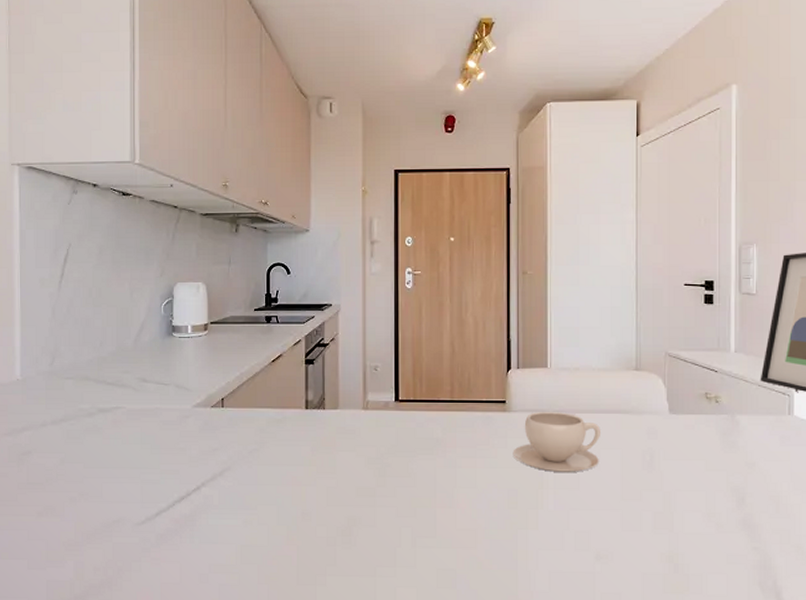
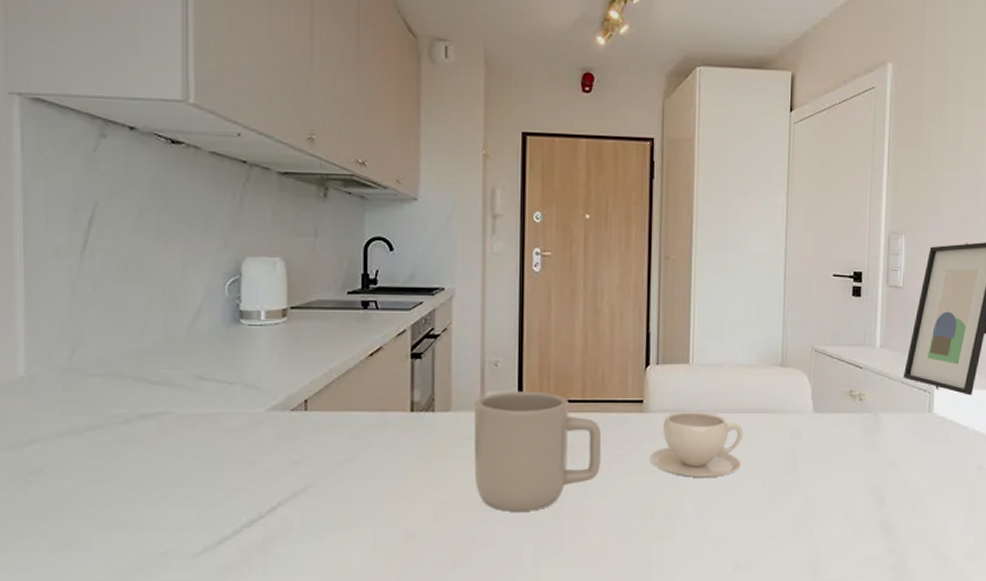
mug: none [358,392,469,498] -> present [474,391,602,512]

